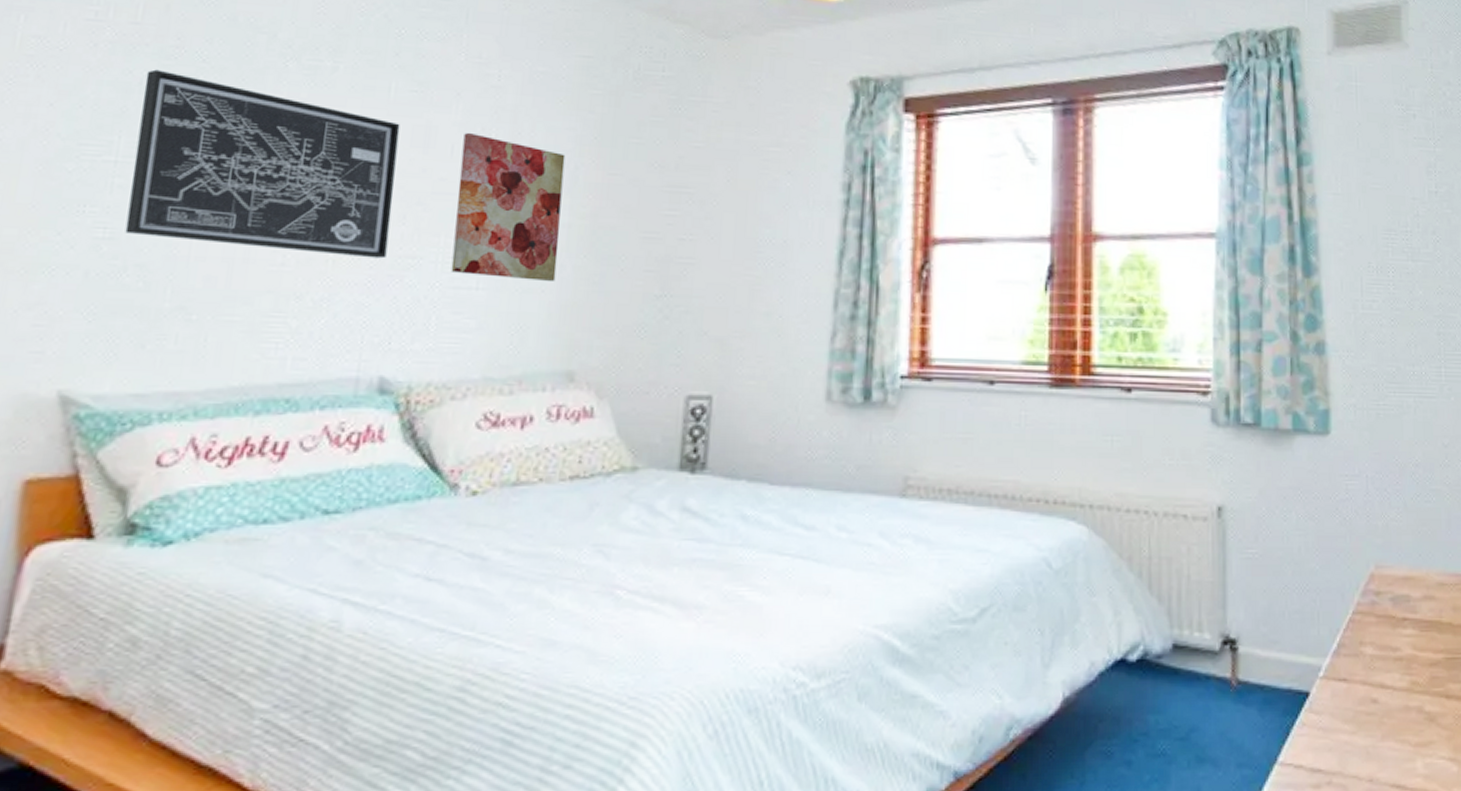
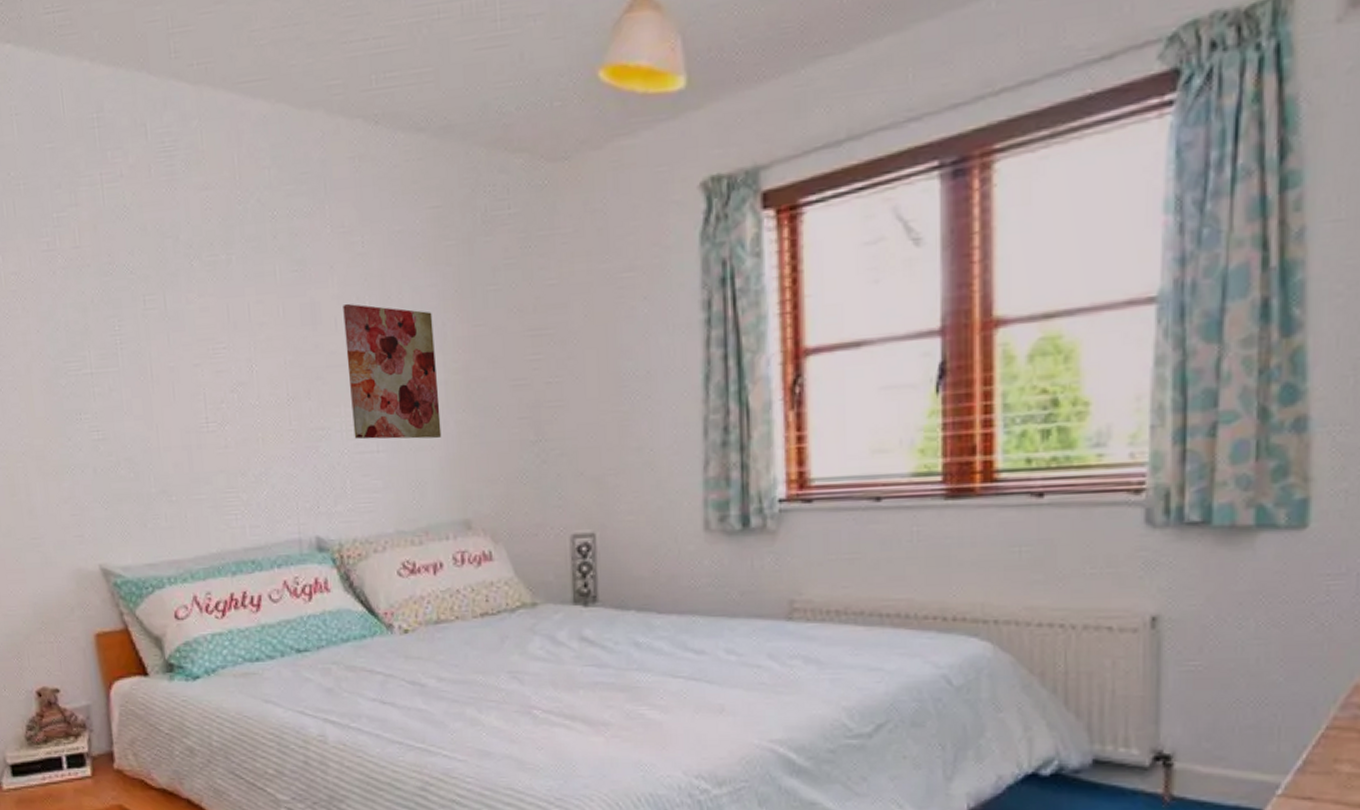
wall art: present [125,69,400,259] -> none [94,286,302,434]

